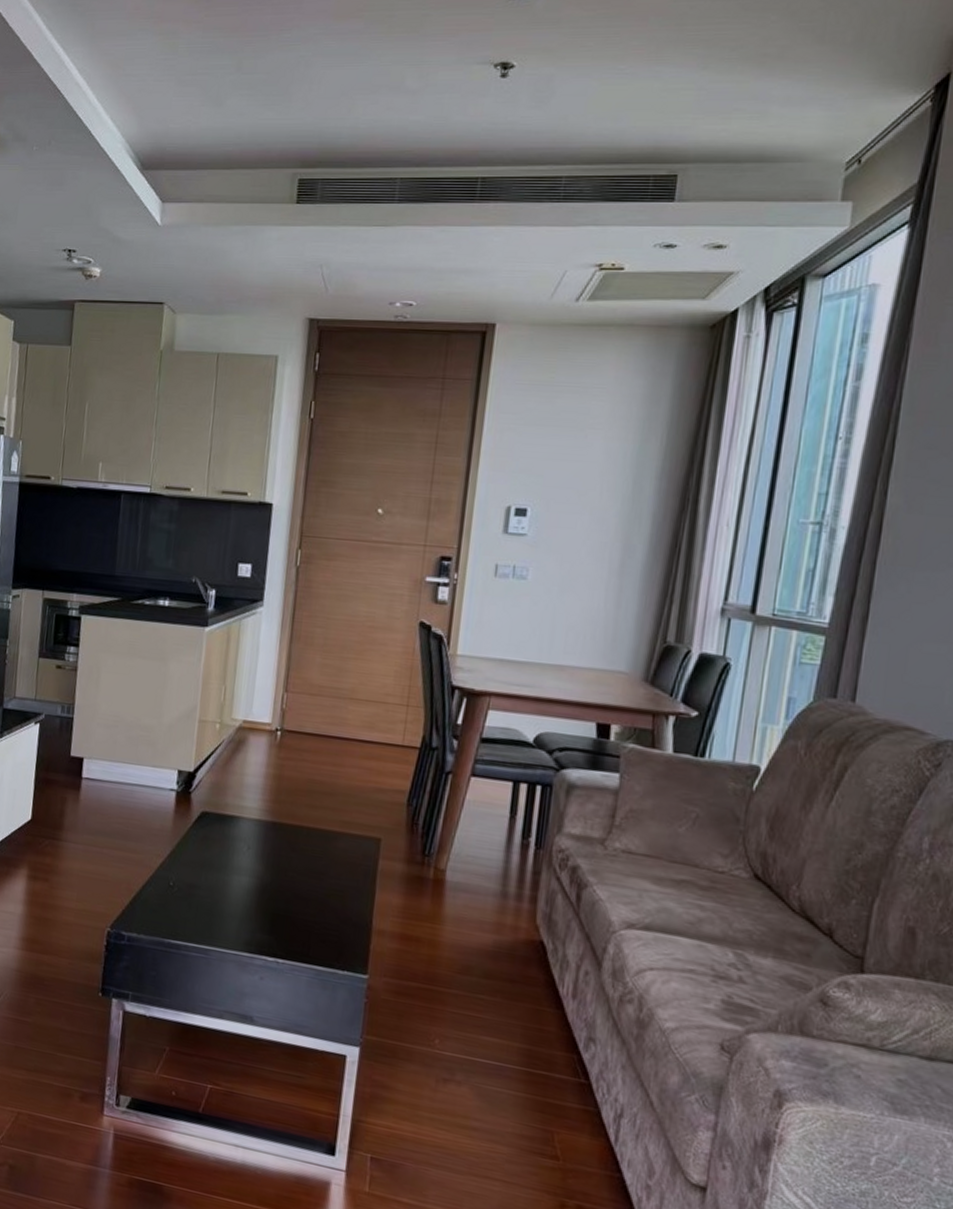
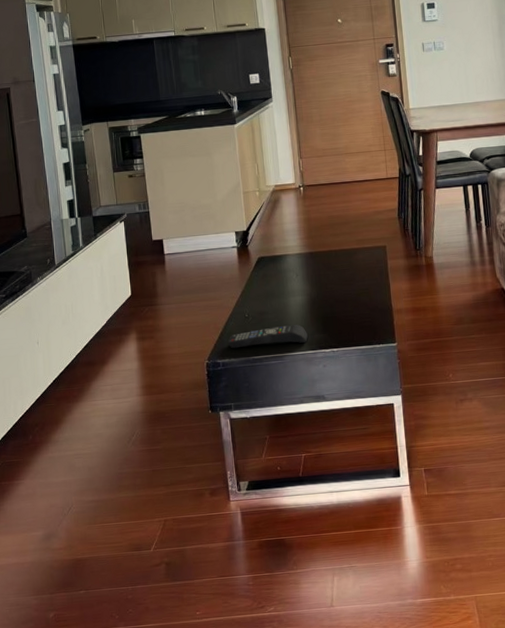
remote control: none [139,903,247,940] -> present [227,324,308,349]

